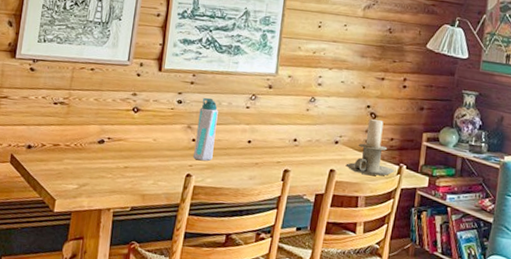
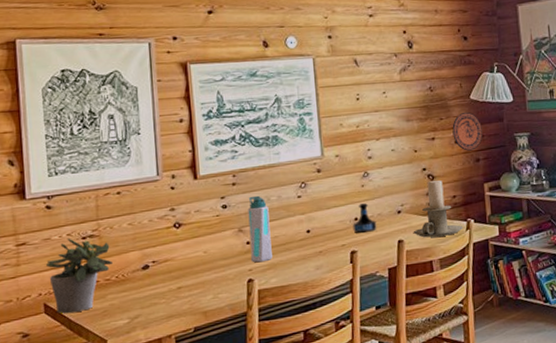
potted plant: none [20,100,76,169] -> present [46,238,114,314]
tequila bottle: none [290,125,314,156] -> present [352,202,377,234]
decorative plate: none [402,59,432,98] -> present [452,112,483,151]

